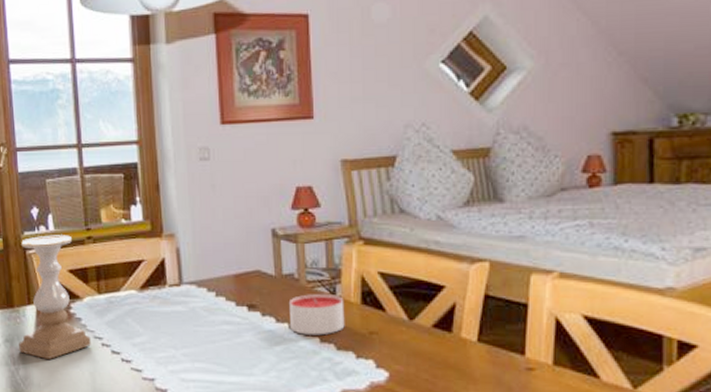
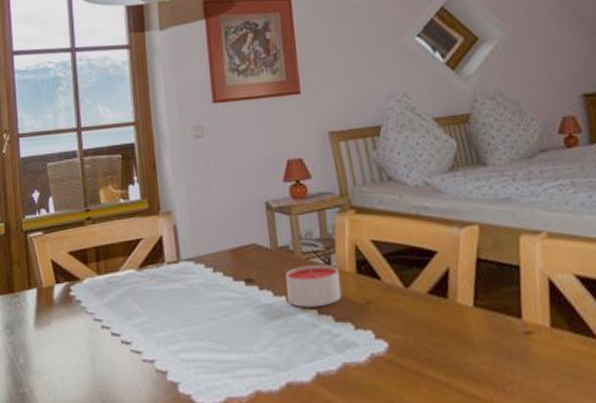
candle holder: present [19,235,91,359] -> none [19,217,91,345]

